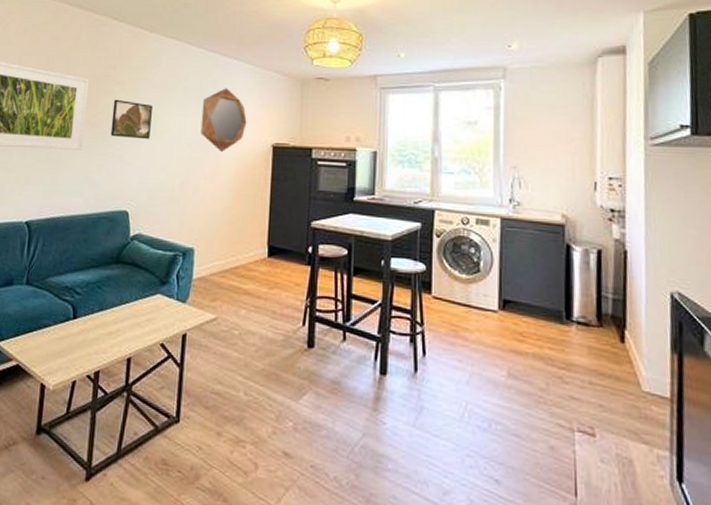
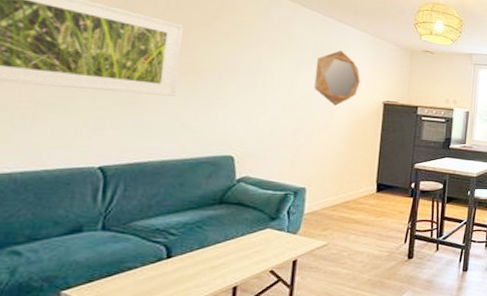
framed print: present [110,99,152,140] -> none [211,49,262,91]

